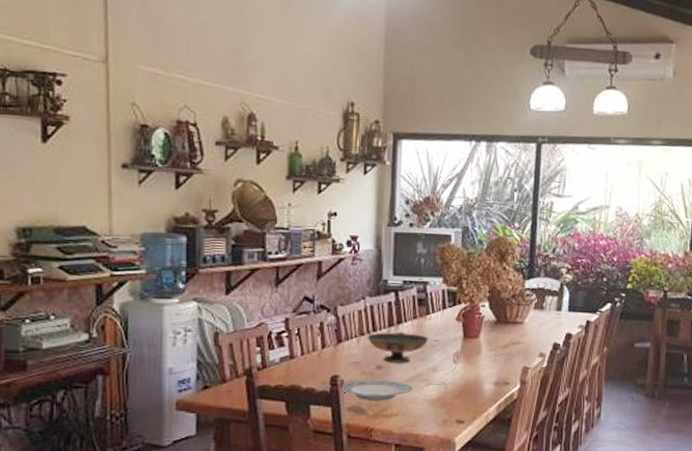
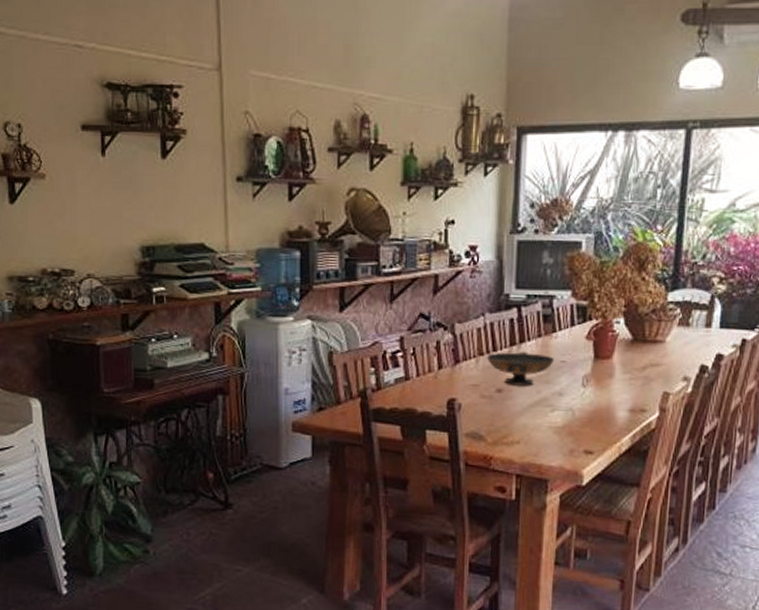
plate: present [341,380,412,401] -> none [459,404,536,427]

